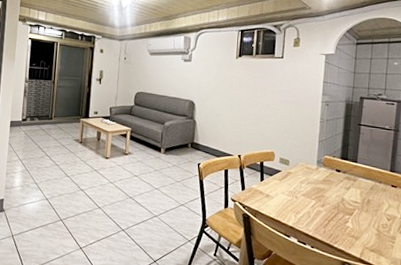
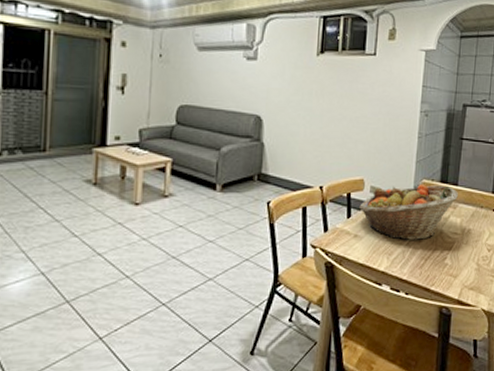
fruit basket: none [271,159,359,205] -> present [359,183,459,240]

